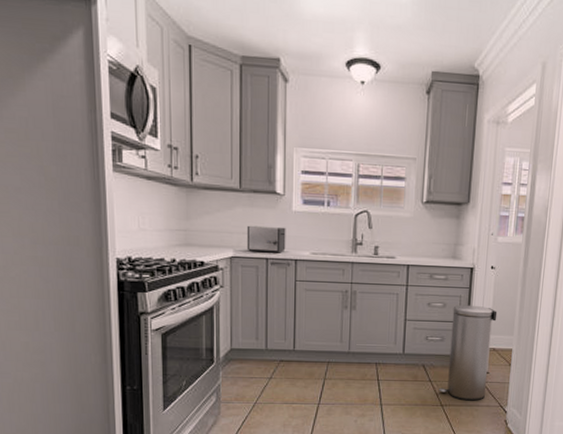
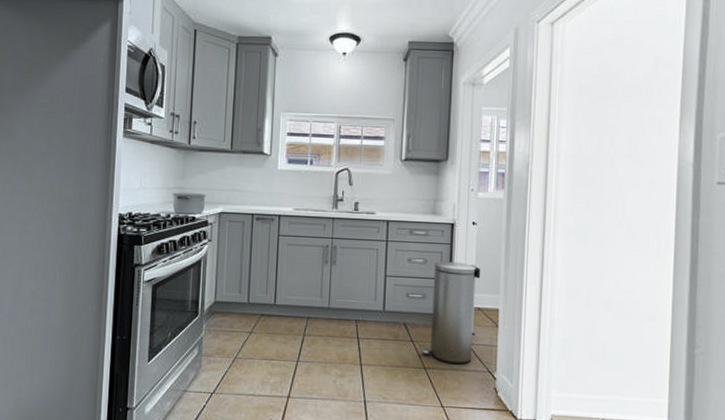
cooking pot: none [175,235,215,259] -> present [172,192,206,215]
toaster: present [246,225,286,253] -> none [234,183,271,209]

